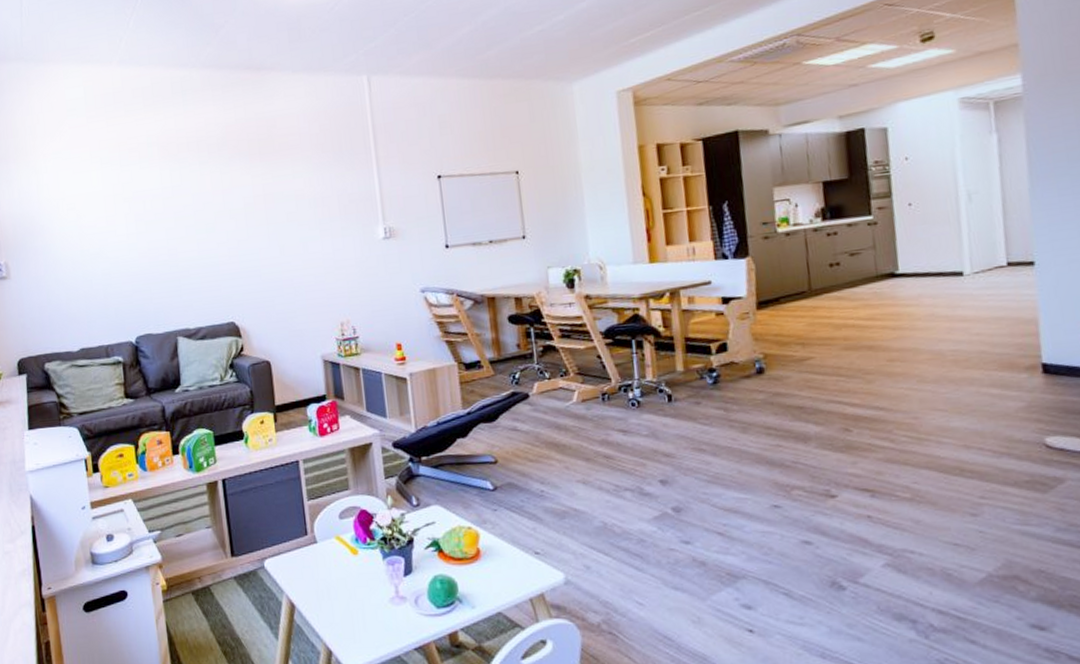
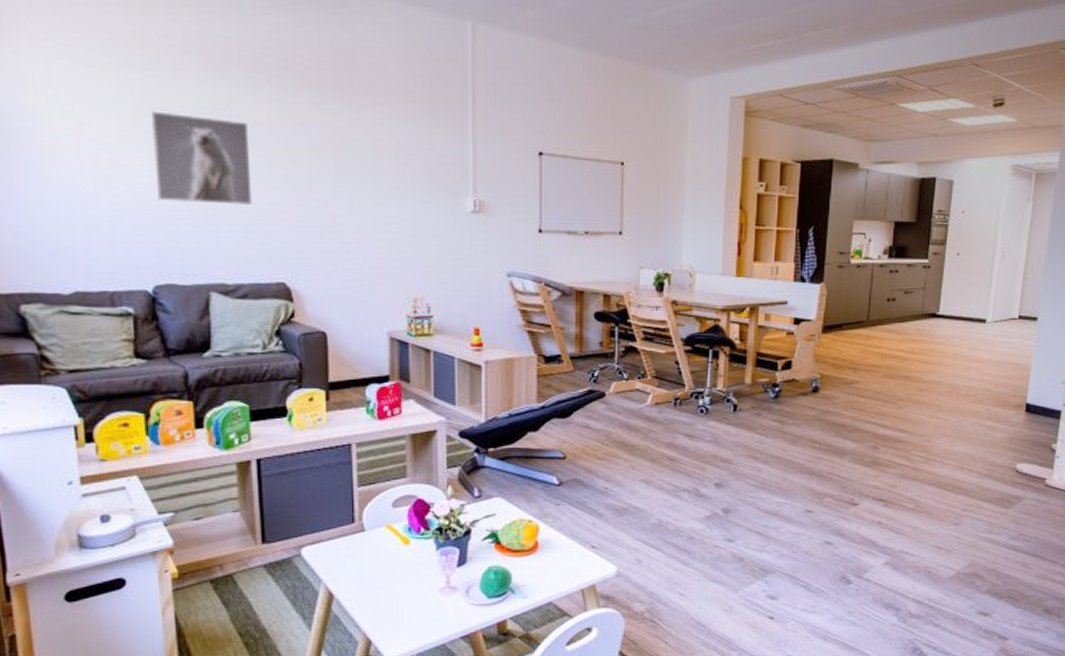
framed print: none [128,193,205,267] -> present [151,111,252,205]

